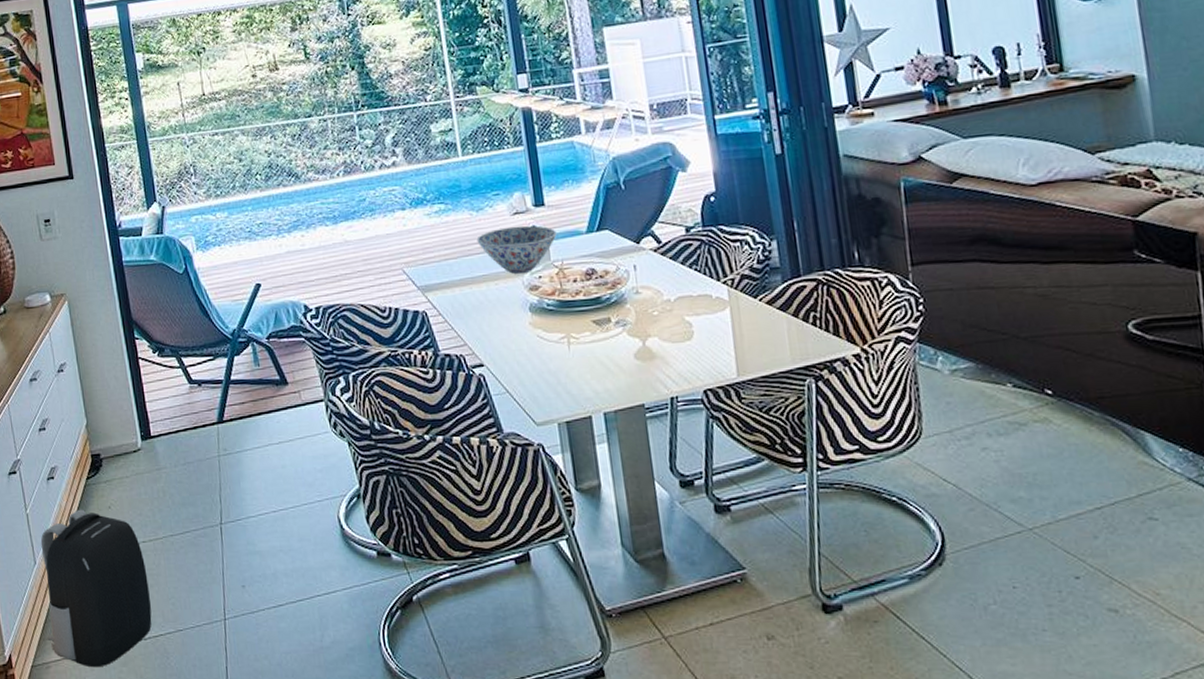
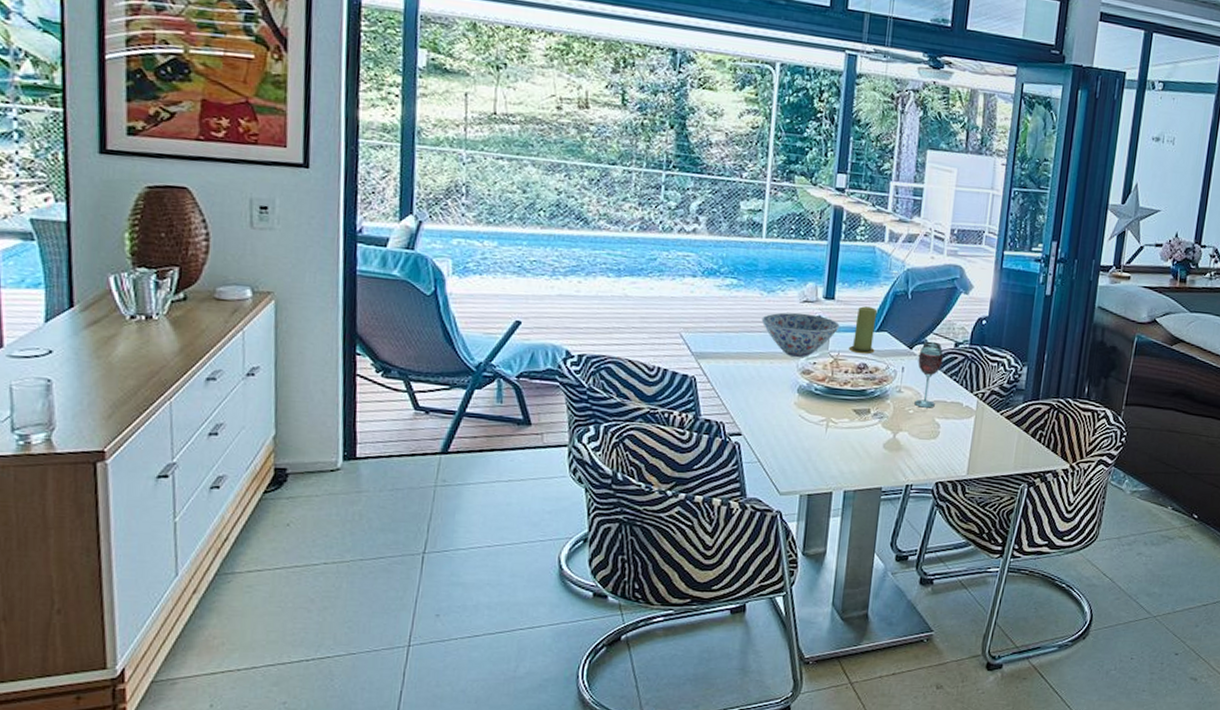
backpack: present [40,509,152,668] -> none [177,523,323,686]
candle: none [571,206,600,258] -> present [848,306,878,354]
wineglass: none [648,231,681,307] -> present [914,341,943,408]

